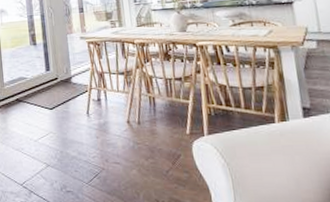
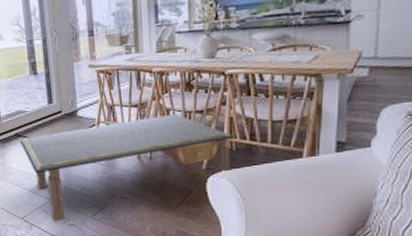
coffee table: none [21,80,211,188] -> present [20,113,234,222]

